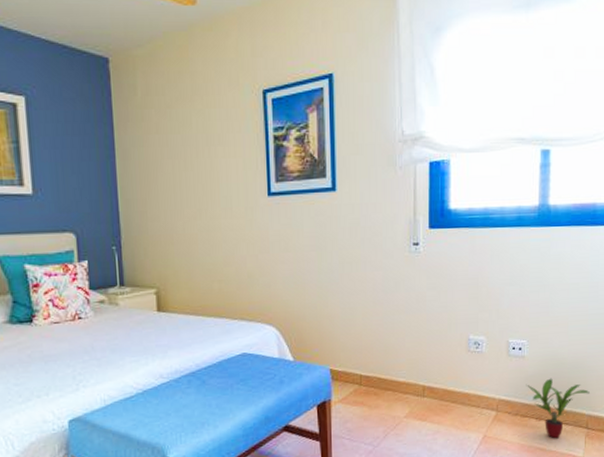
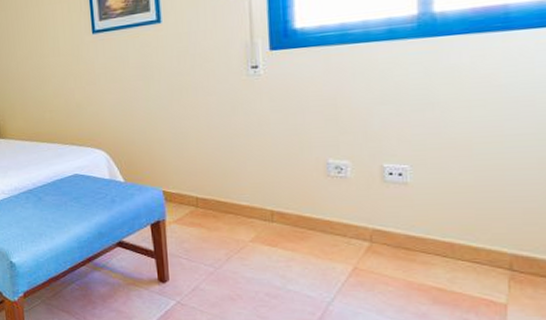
potted plant: present [526,378,590,439] -> none [411,208,513,279]

